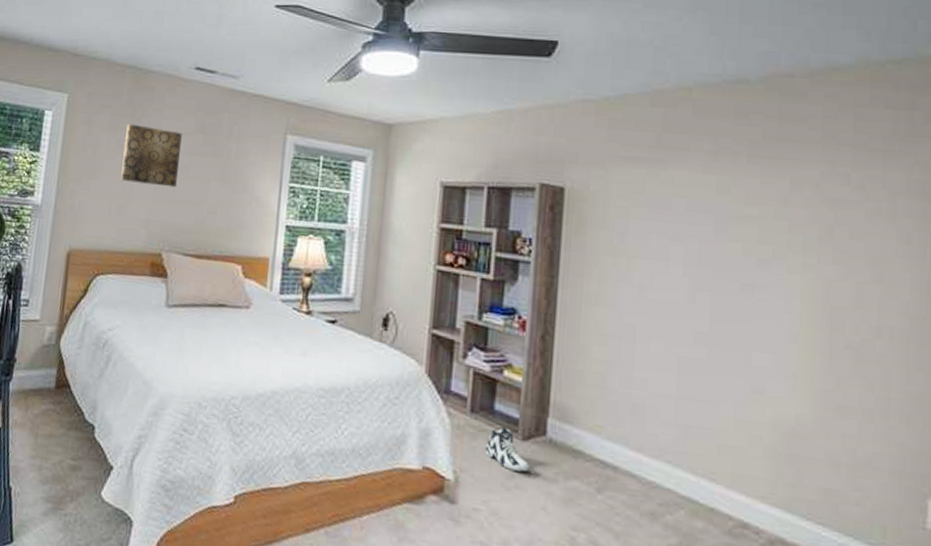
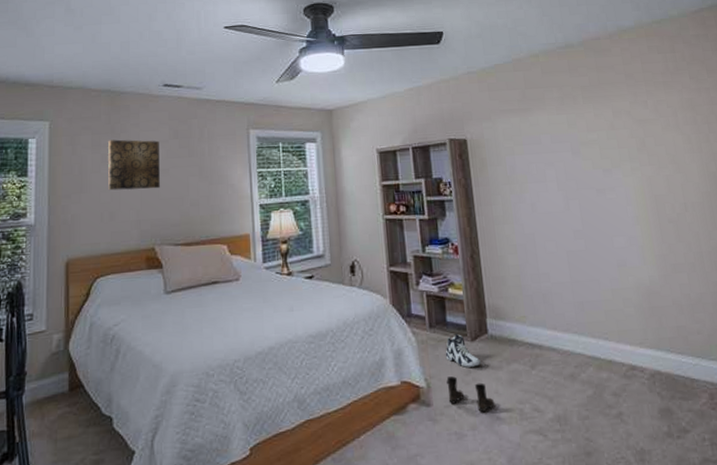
boots: none [479,475,540,529] -> present [446,376,495,413]

